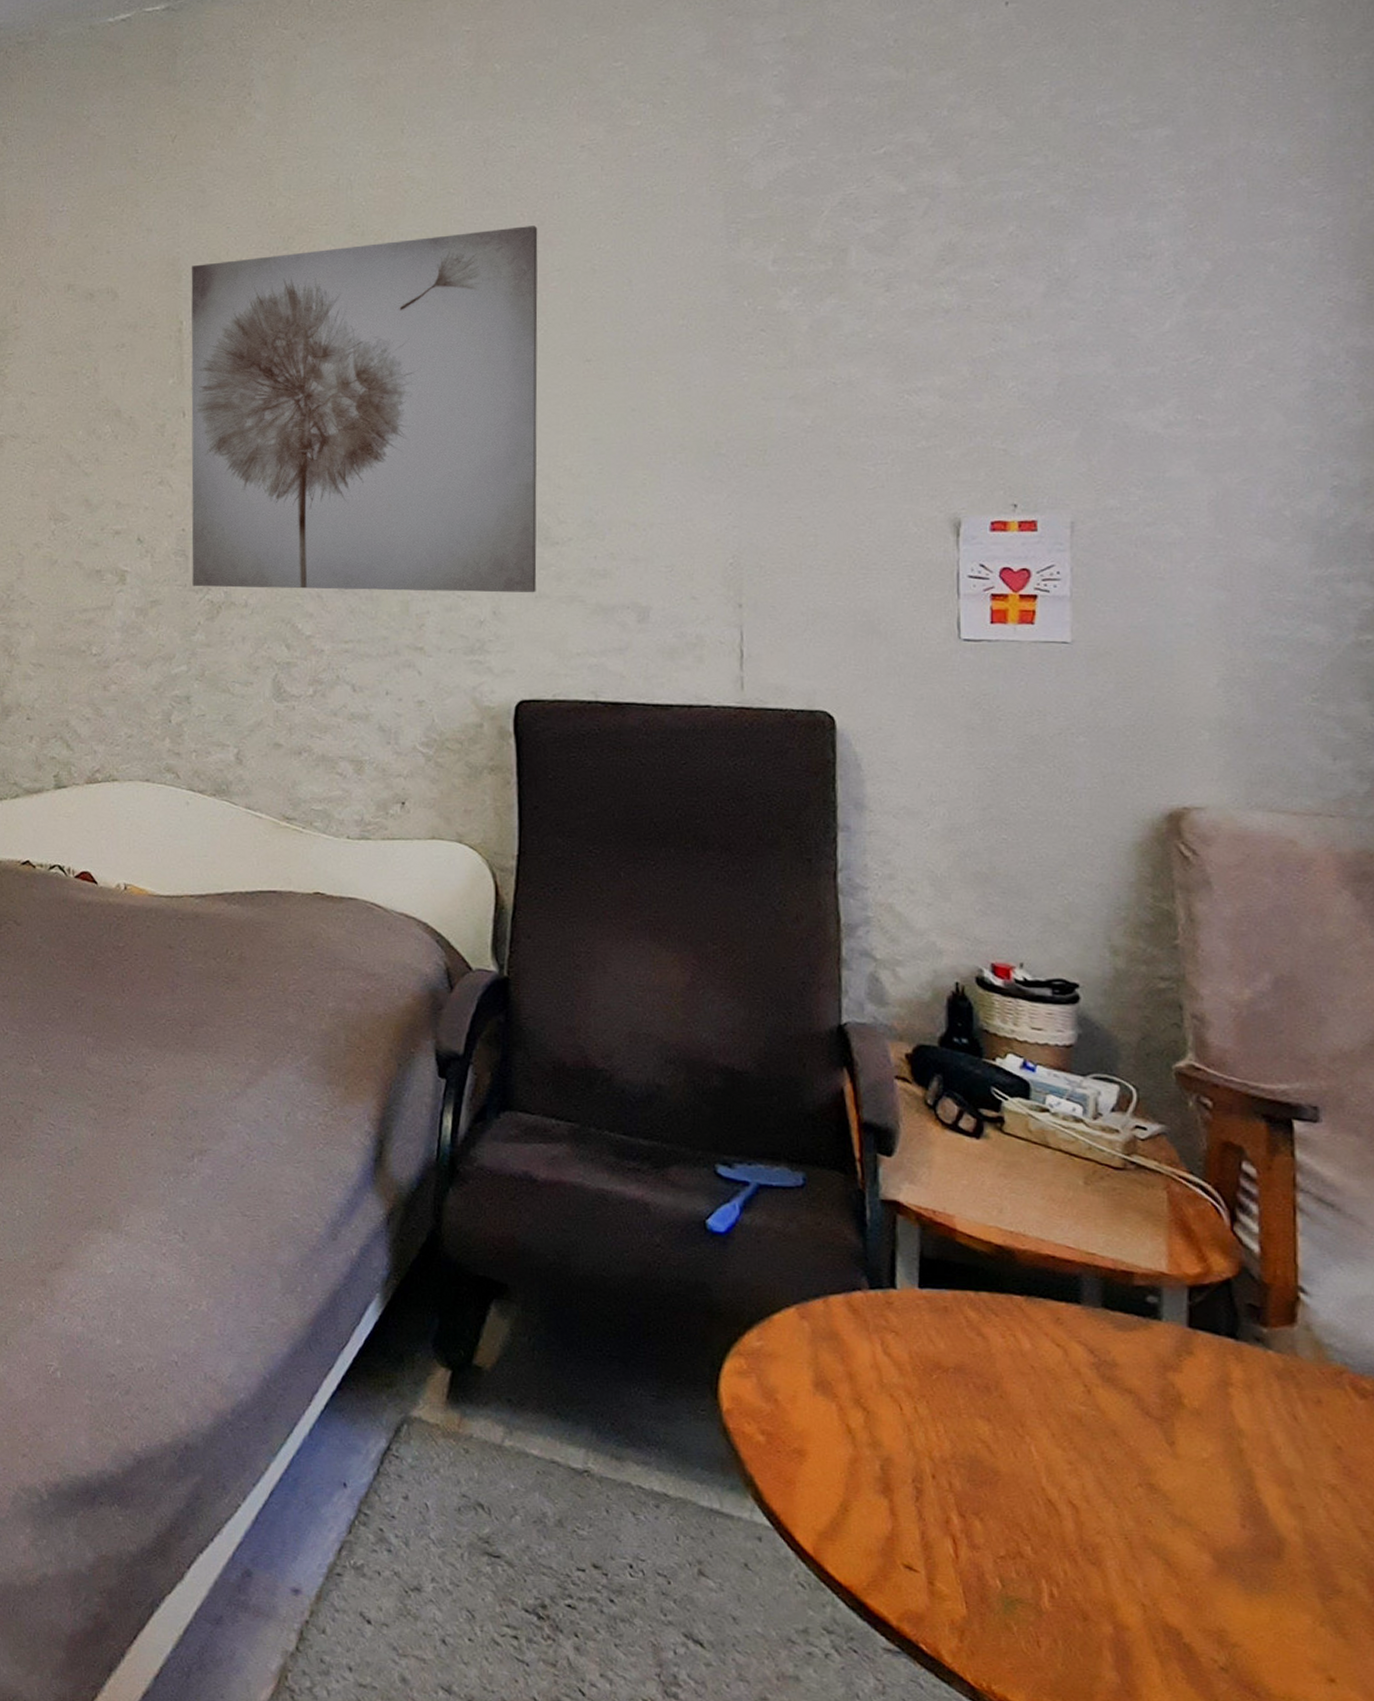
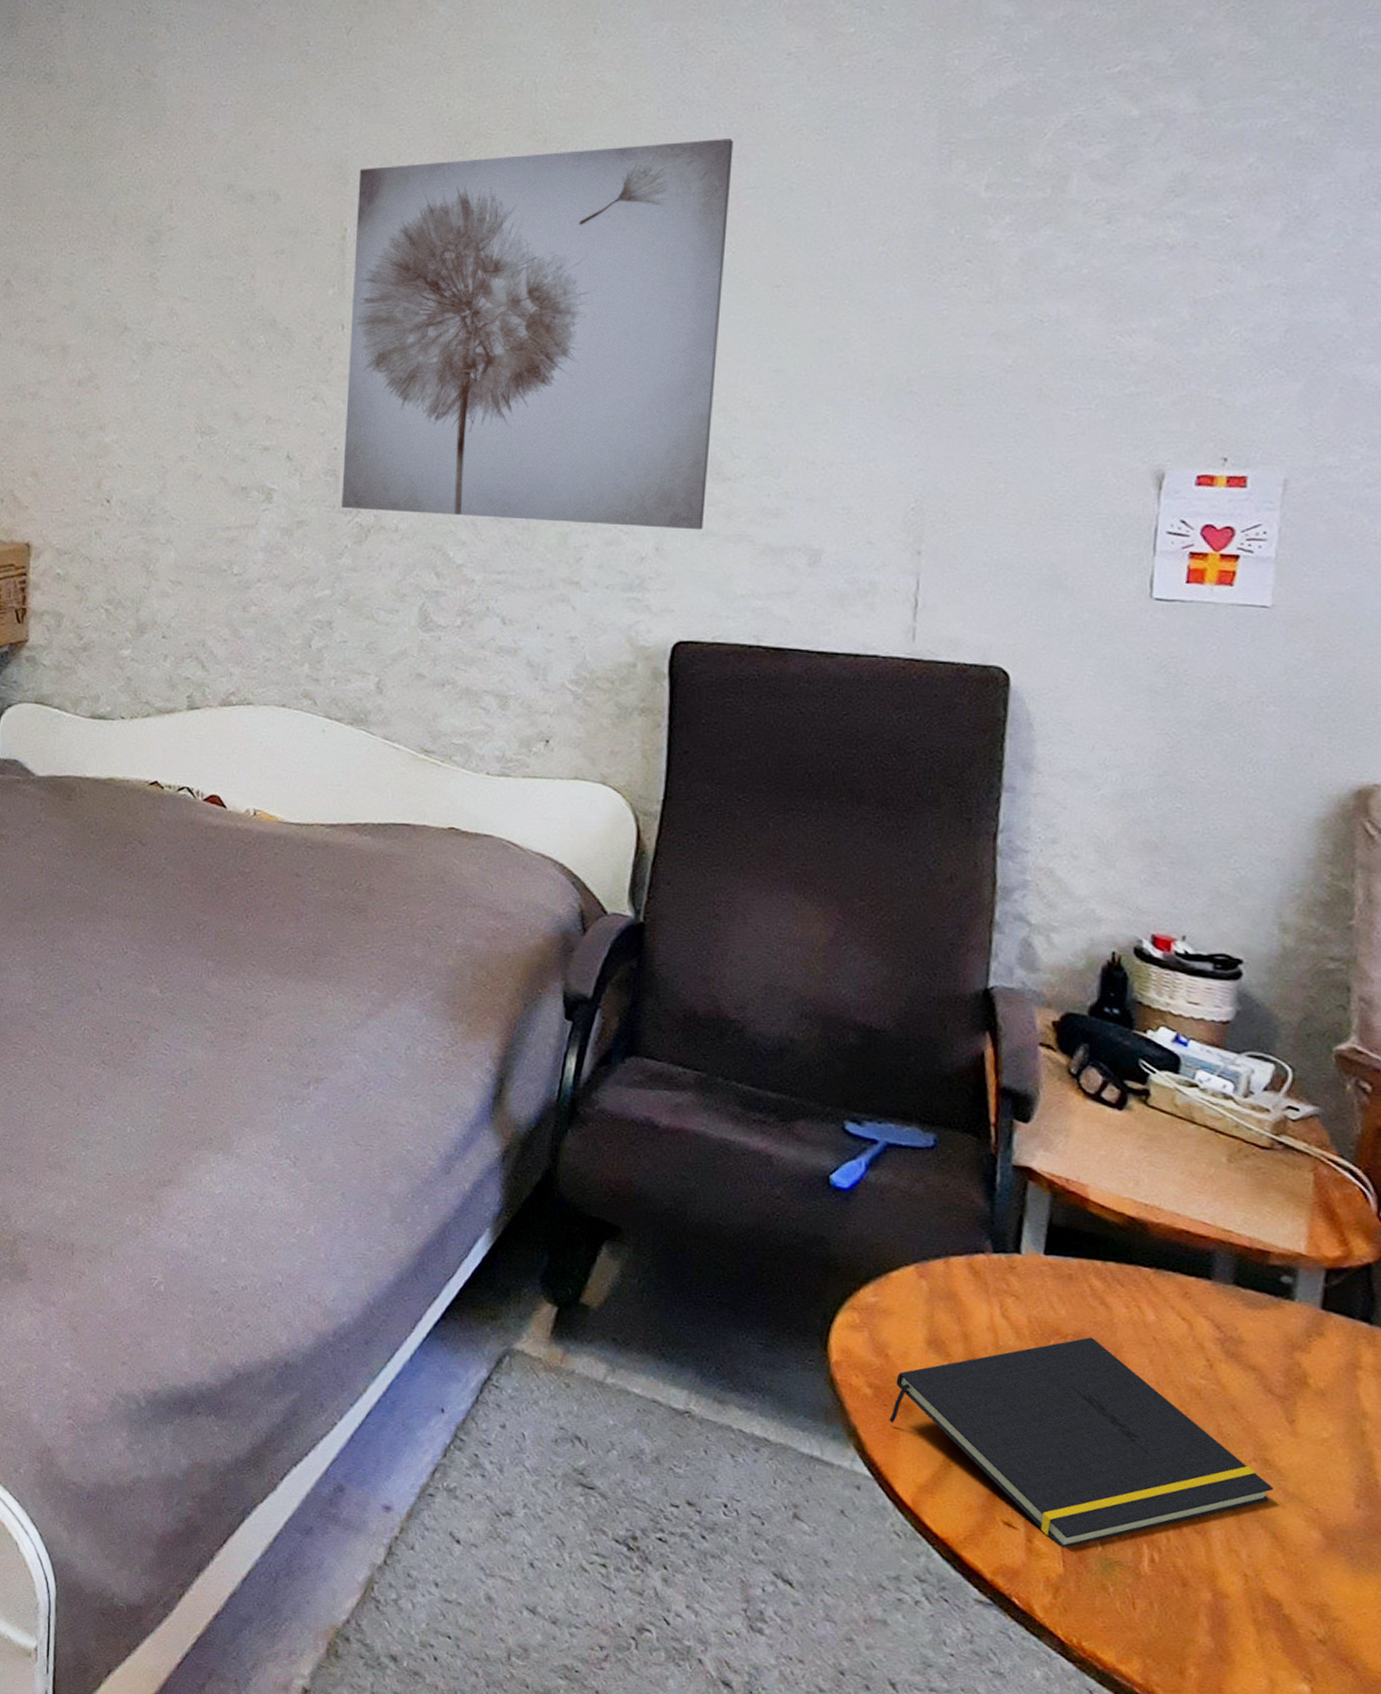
notepad: none [784,1369,1161,1589] -> present [889,1337,1274,1548]

